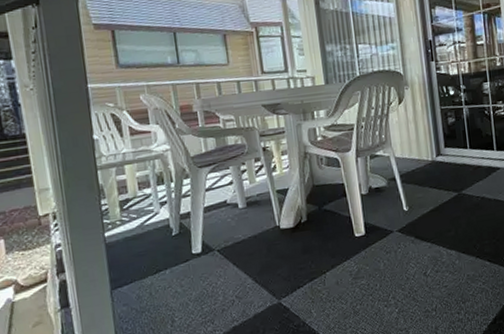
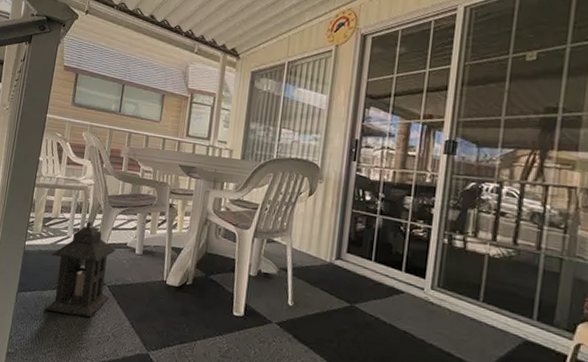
lantern: none [141,190,222,298] -> present [44,221,116,318]

